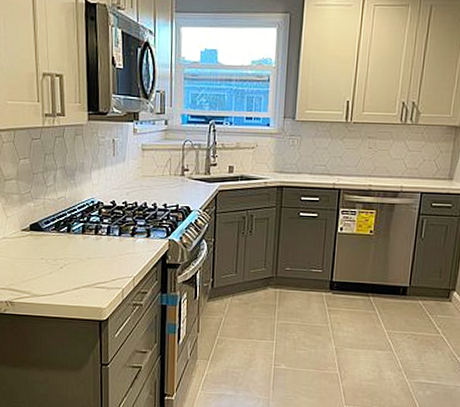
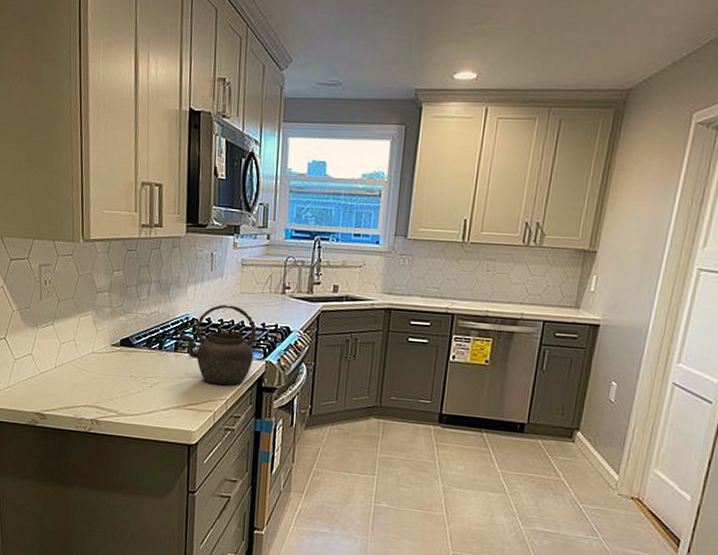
kettle: none [87,188,158,264] -> present [180,304,256,386]

